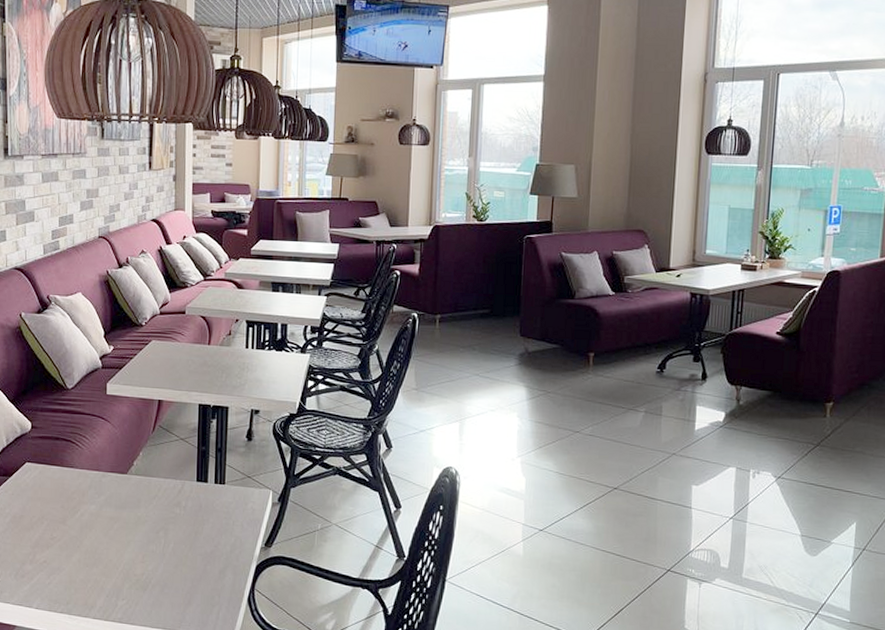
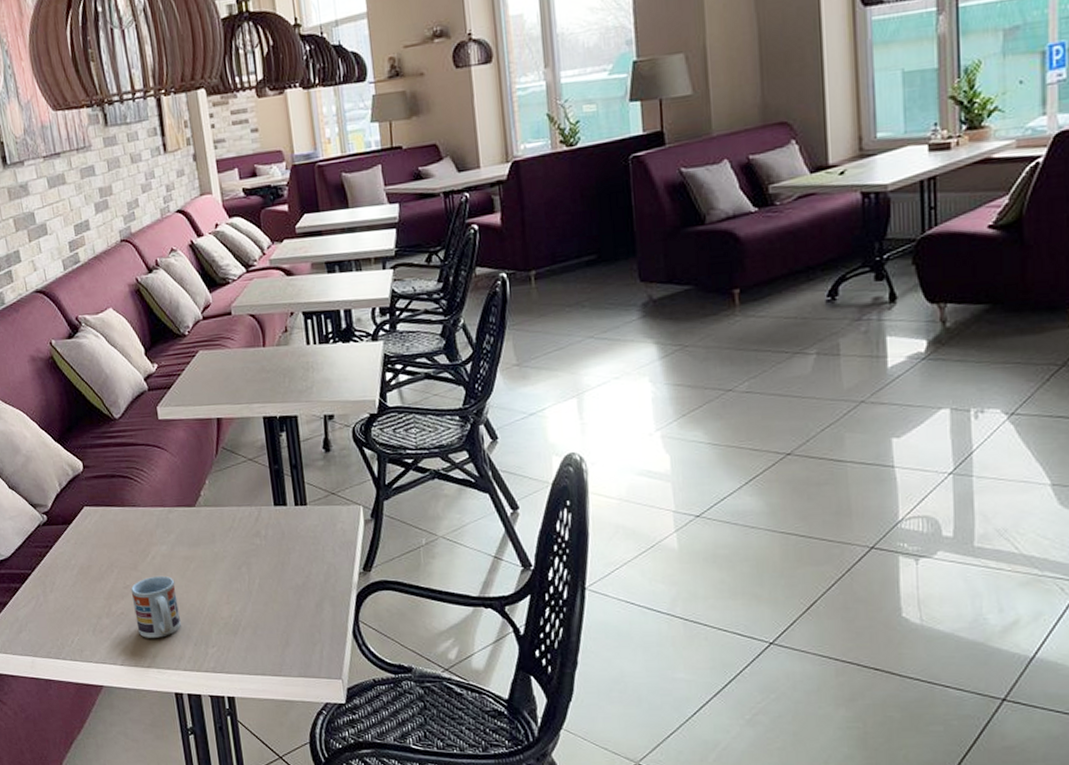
cup: none [56,531,98,587] -> present [130,575,181,638]

